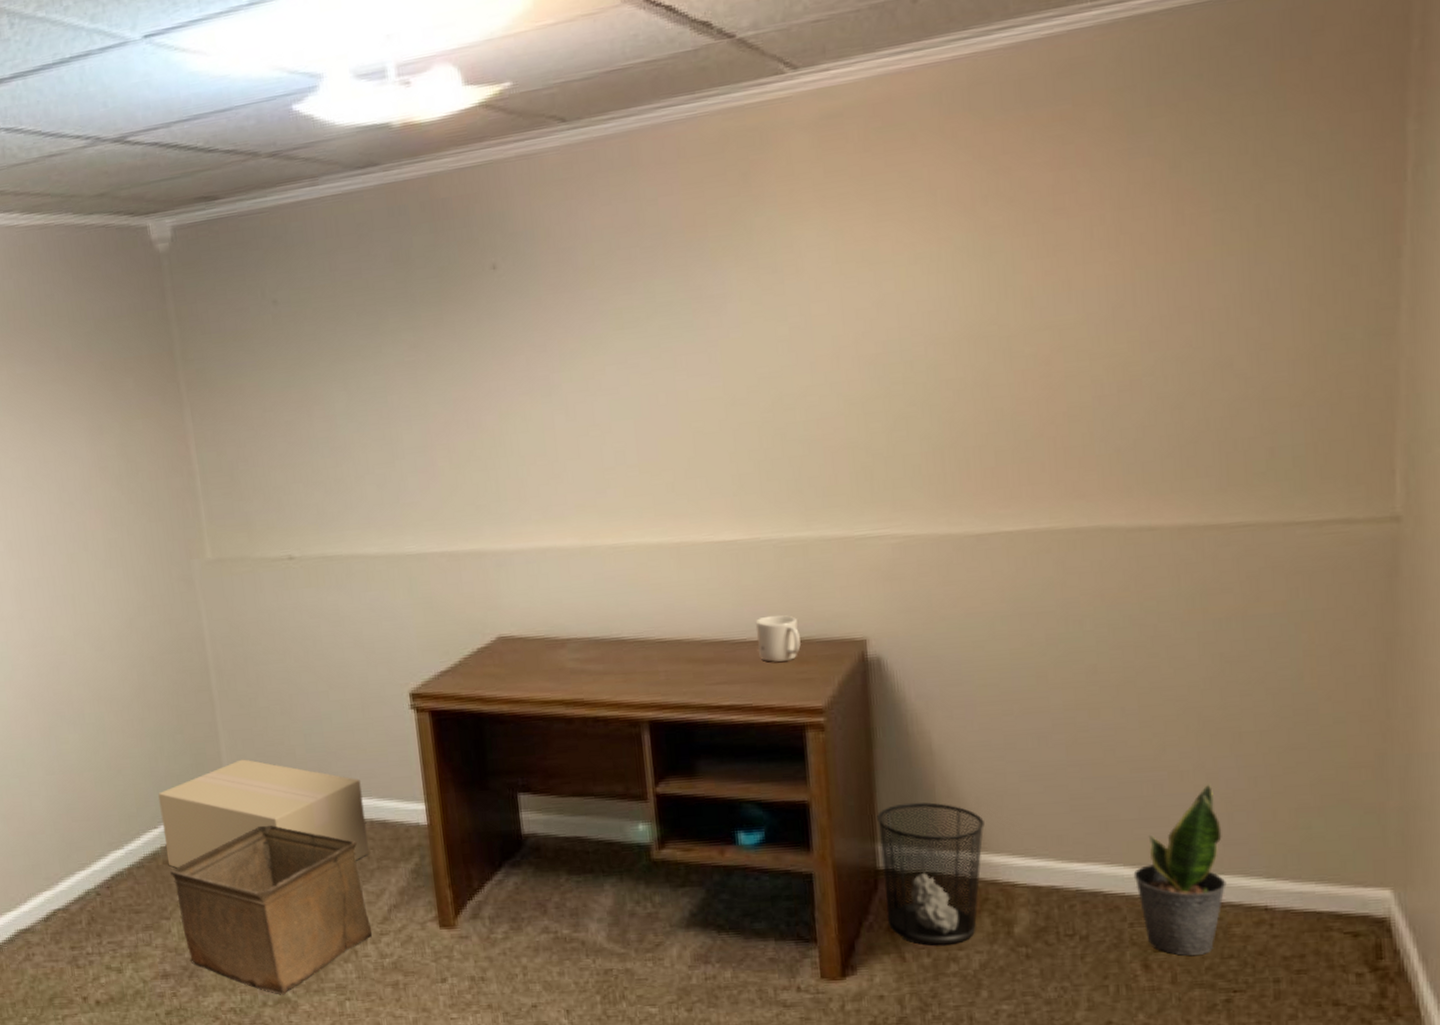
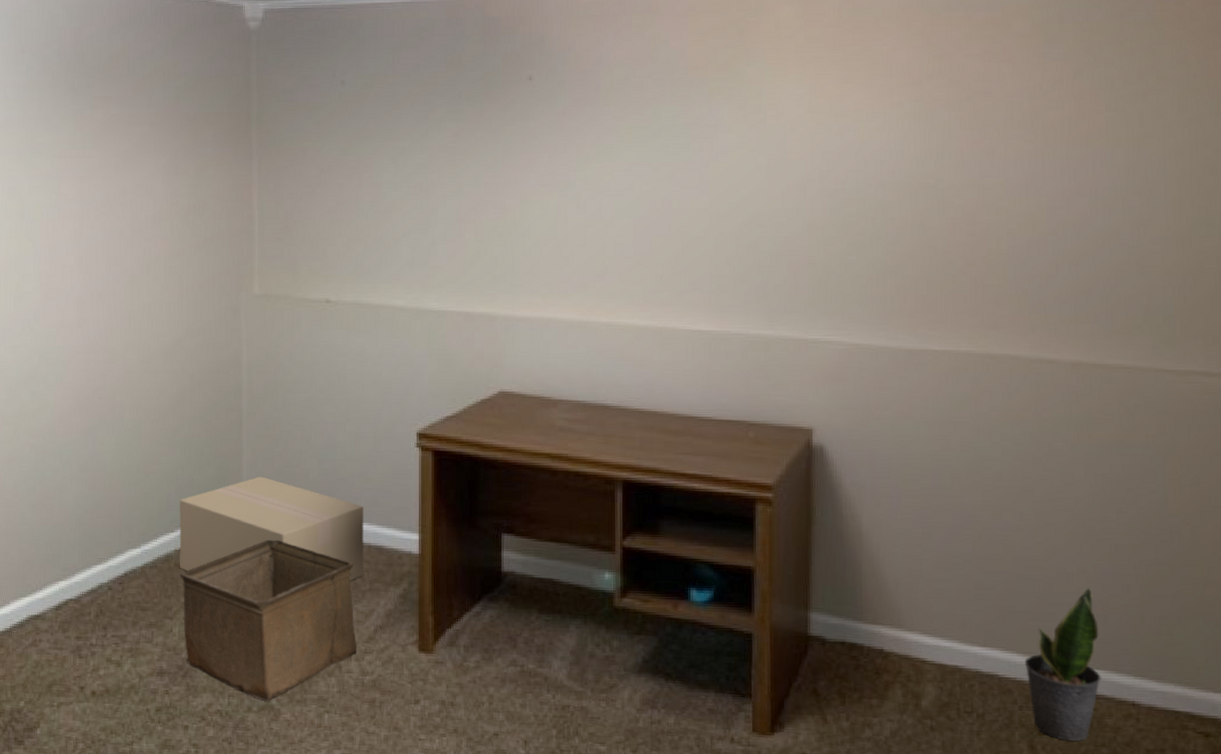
mug: present [755,615,801,662] -> none [720,399,757,440]
waste bin: present [877,802,985,945] -> none [811,577,901,711]

